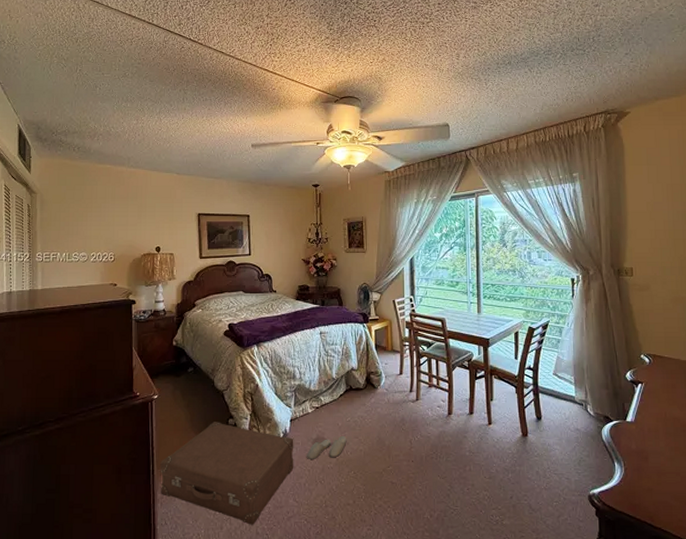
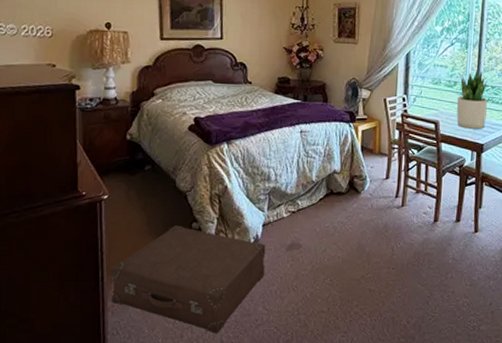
slippers: present [307,435,347,459] -> none [280,241,325,266]
planter: none [460,270,489,325] -> present [456,70,487,129]

